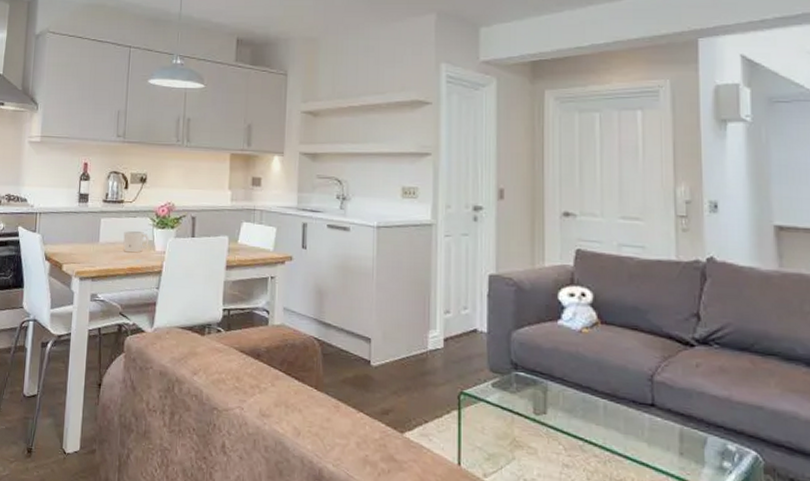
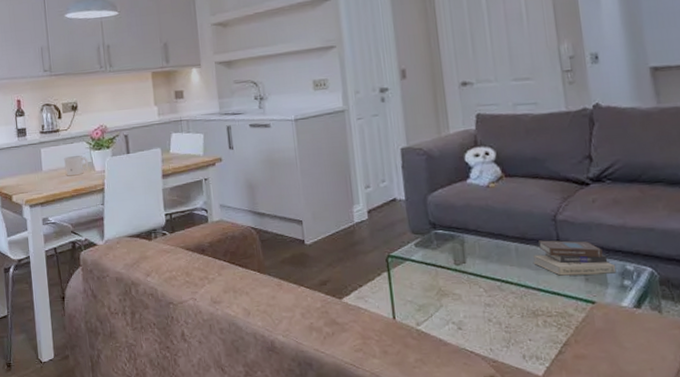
books: none [622,401,716,452] -> present [533,240,617,276]

